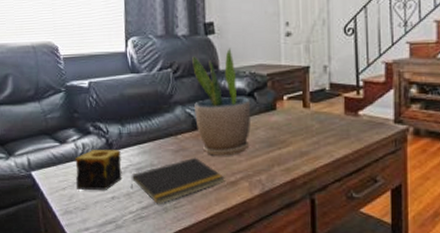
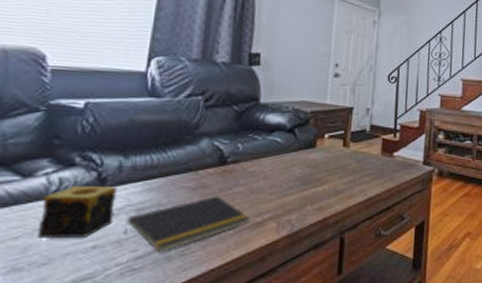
potted plant: present [192,48,251,156] -> none [224,81,290,194]

